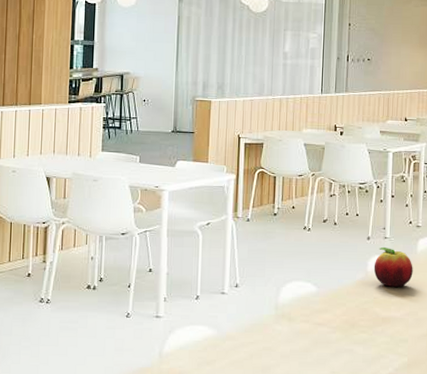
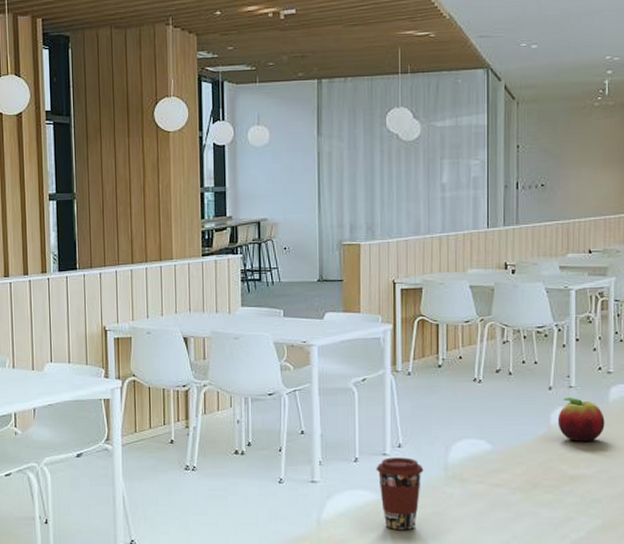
coffee cup: none [215,296,257,365] -> present [376,457,424,531]

